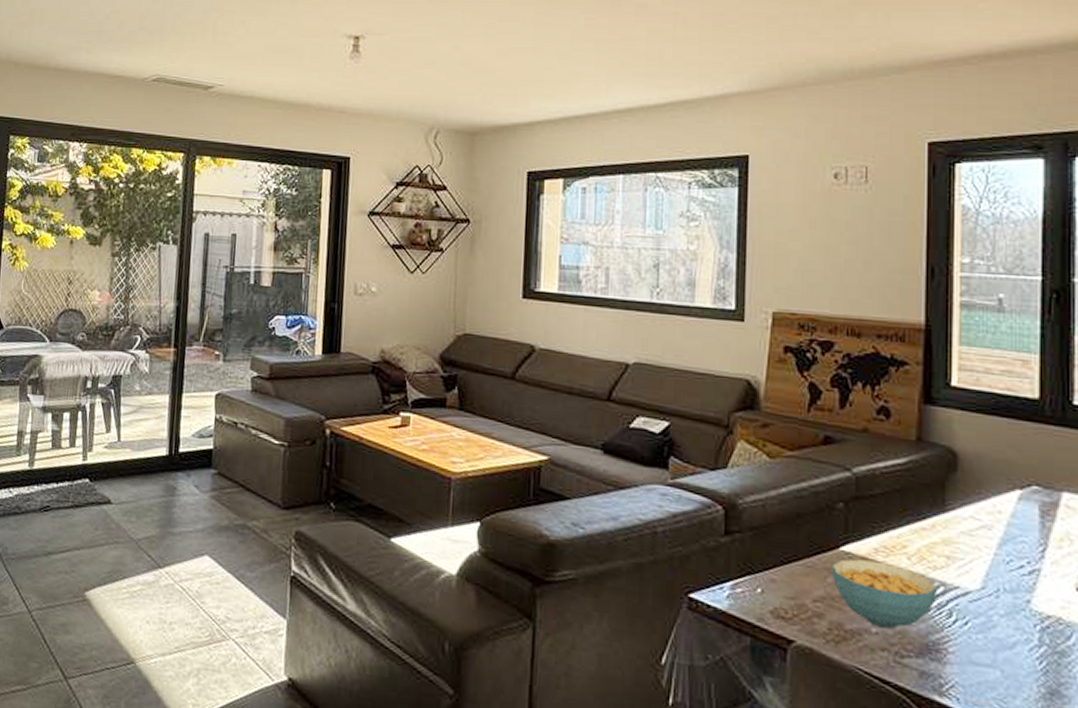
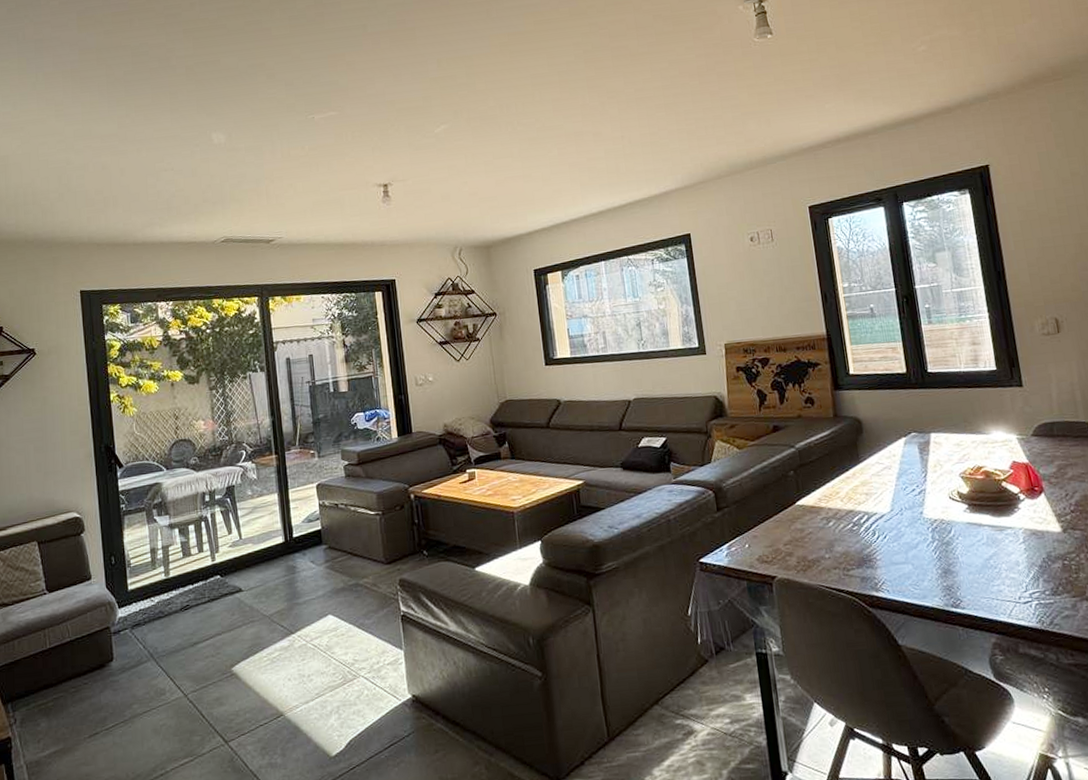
cereal bowl: present [831,558,939,629] -> none [792,506,864,553]

